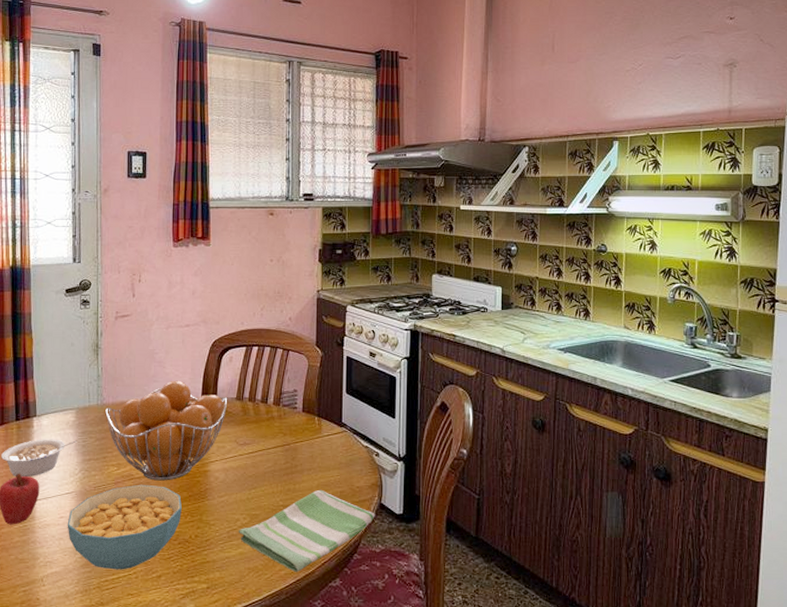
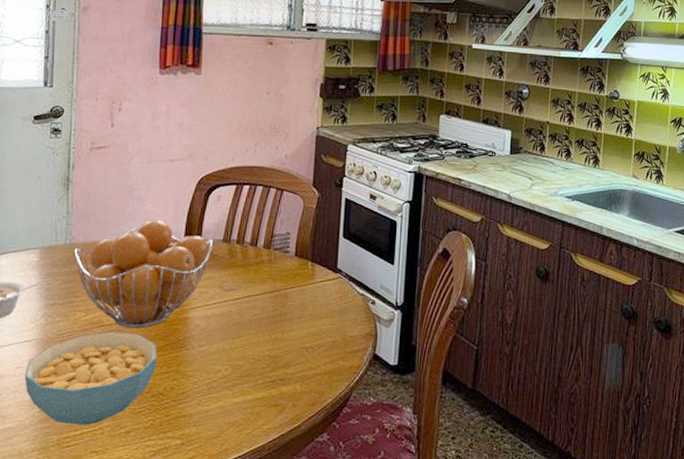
dish towel: present [239,489,375,572] -> none [219,339,368,427]

